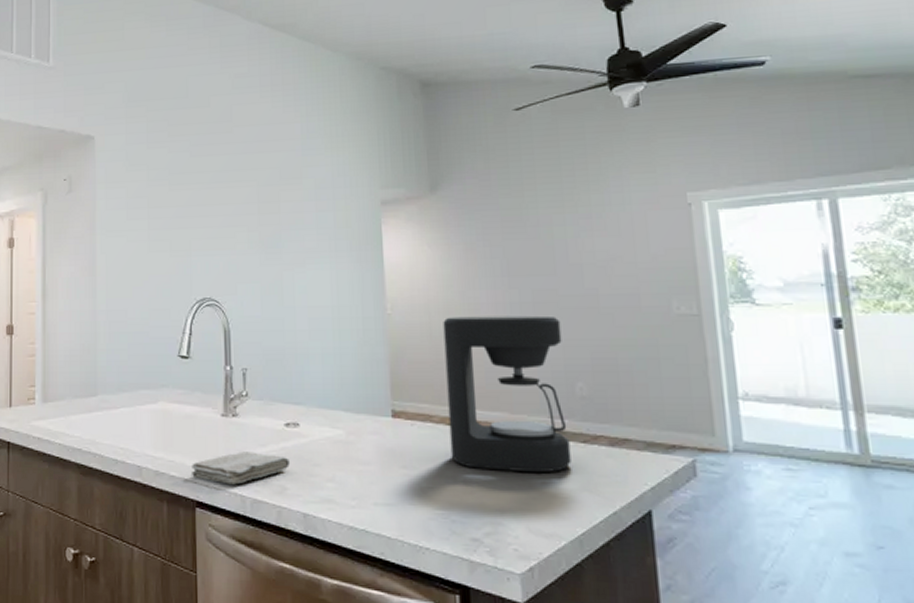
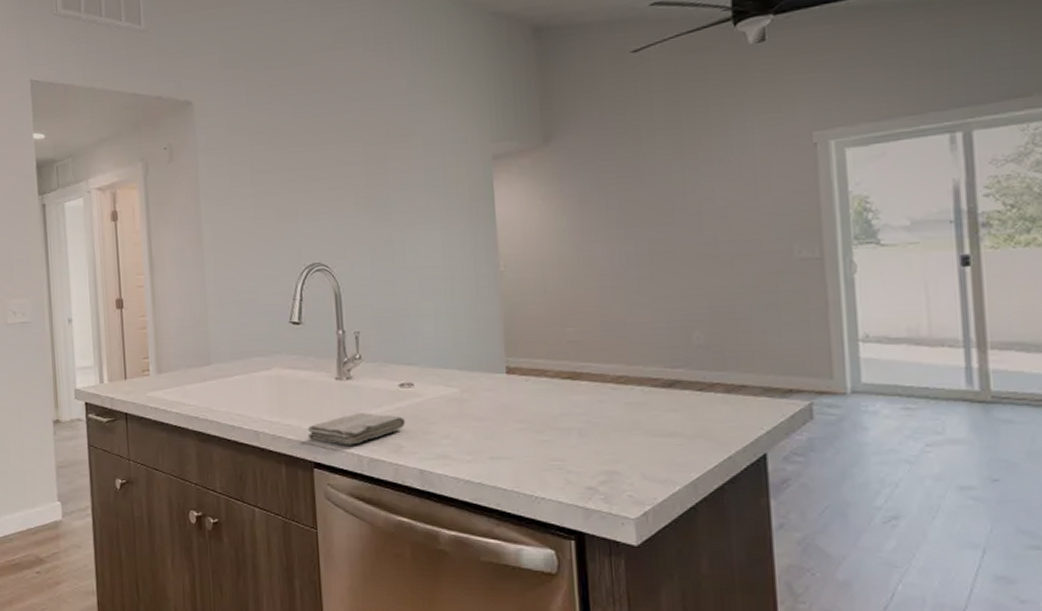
coffee maker: present [443,315,571,473] -> none [557,266,687,423]

